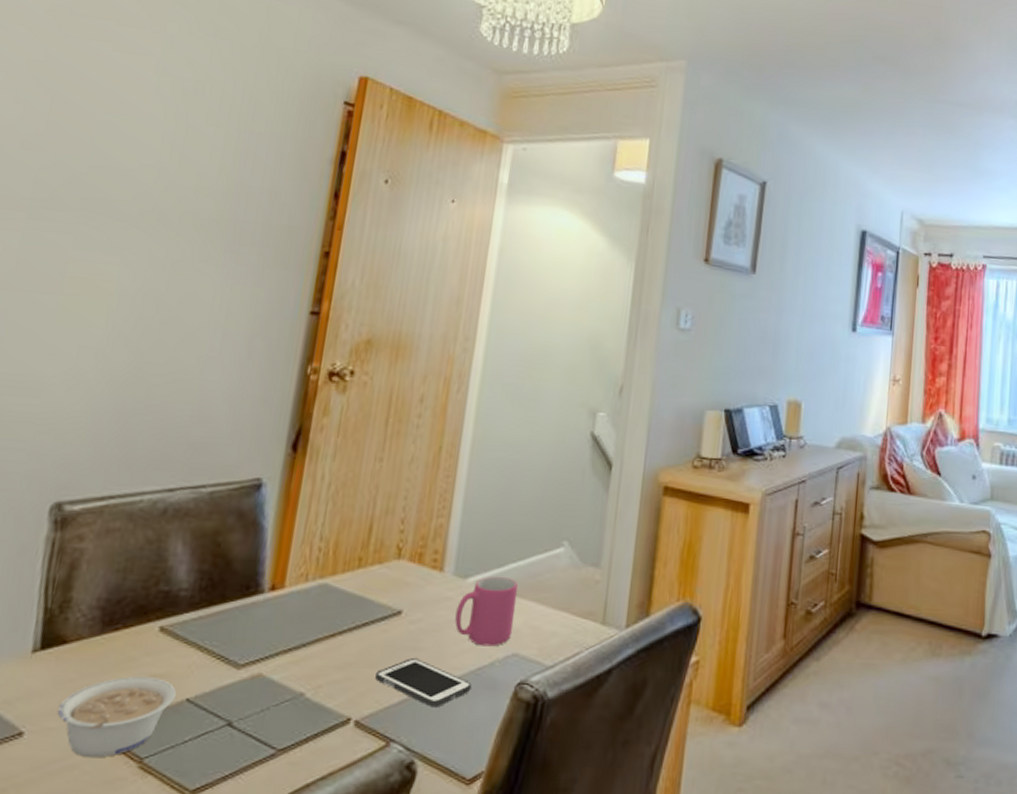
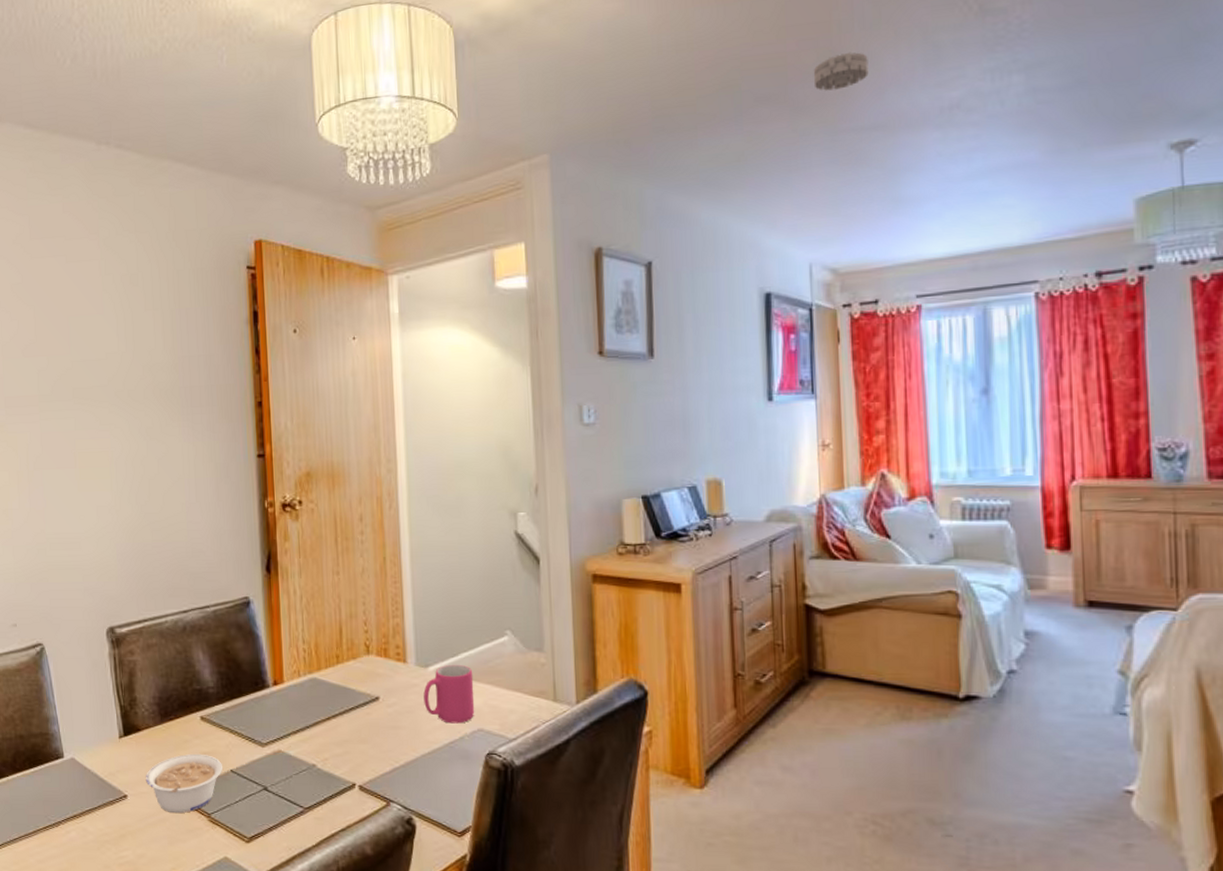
cell phone: present [375,658,472,708] -> none [368,735,448,775]
smoke detector: none [922,36,967,66] -> present [813,51,869,91]

